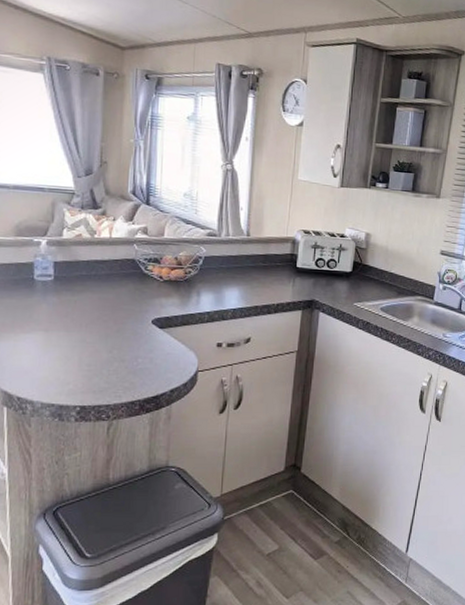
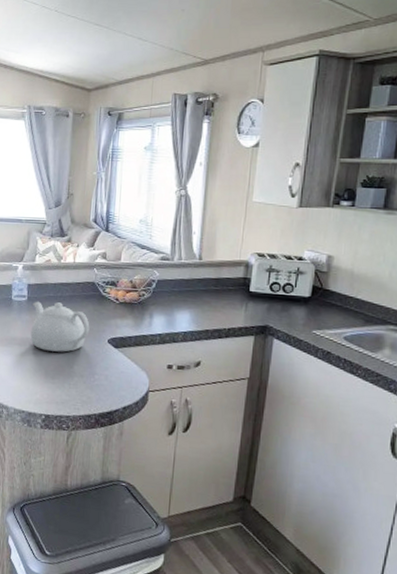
teapot: none [59,280,131,336] -> present [30,301,90,352]

